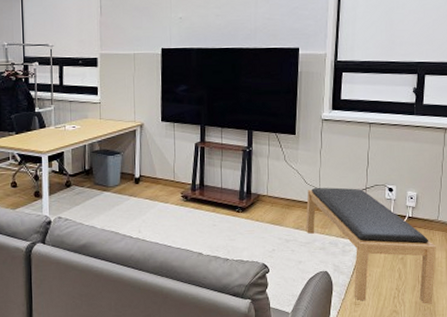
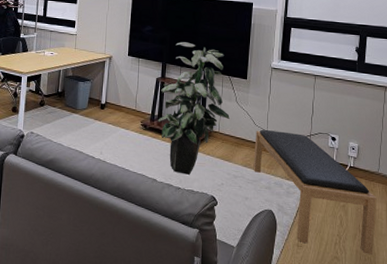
indoor plant: none [199,99,279,244] -> present [157,42,230,175]

